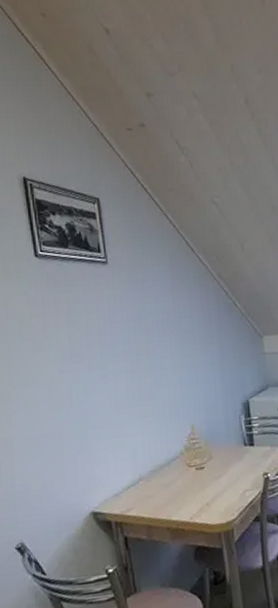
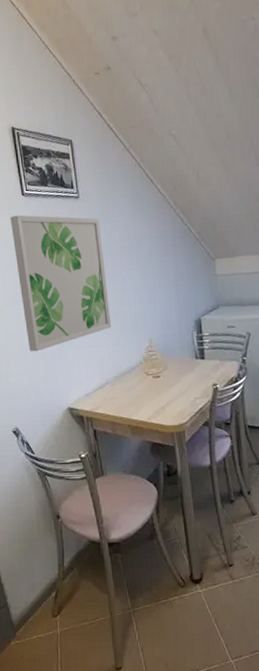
wall art: none [19,279,146,446] -> present [10,215,111,352]

